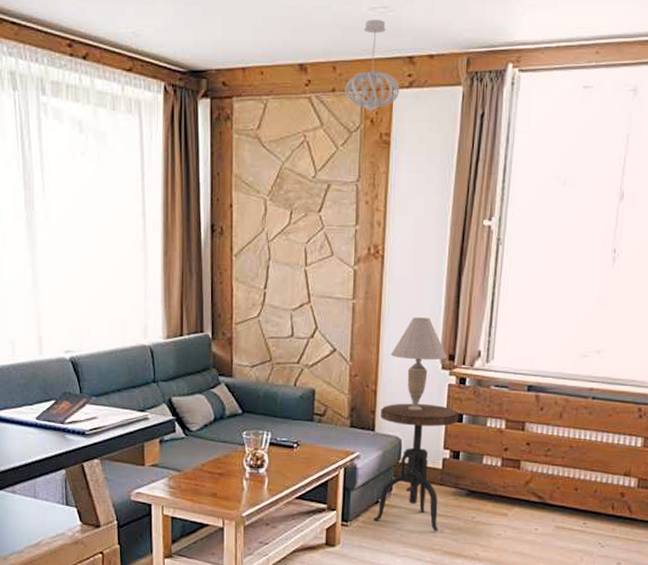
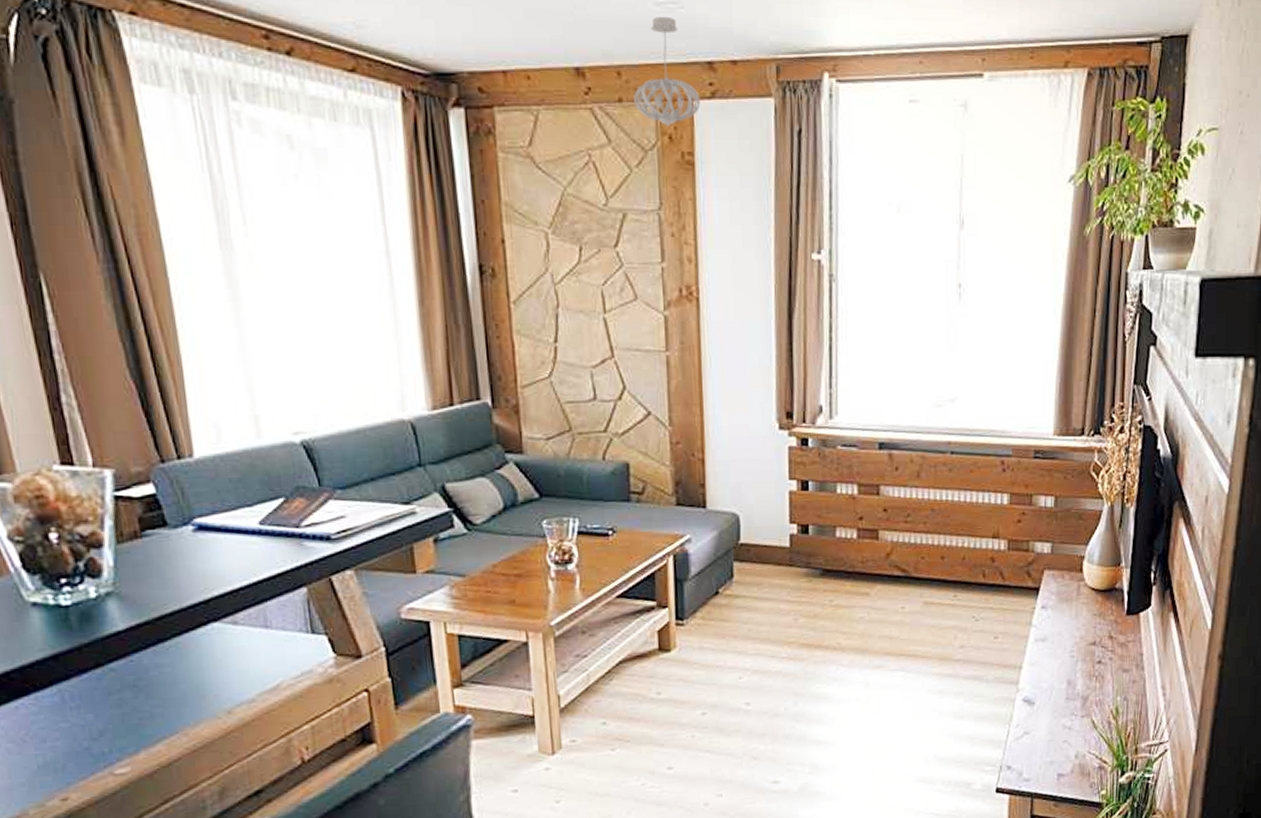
side table: present [373,403,459,531] -> none [711,471,804,621]
table lamp: present [390,317,448,411] -> none [717,369,785,480]

